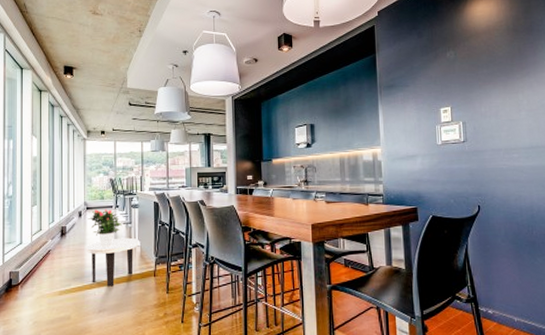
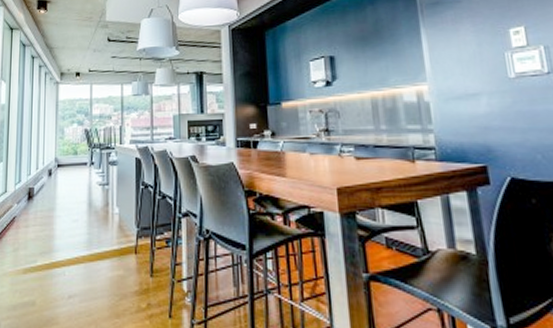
side table: present [86,237,139,287] -> none [55,202,117,265]
potted flower: present [88,209,122,248] -> none [58,167,98,215]

